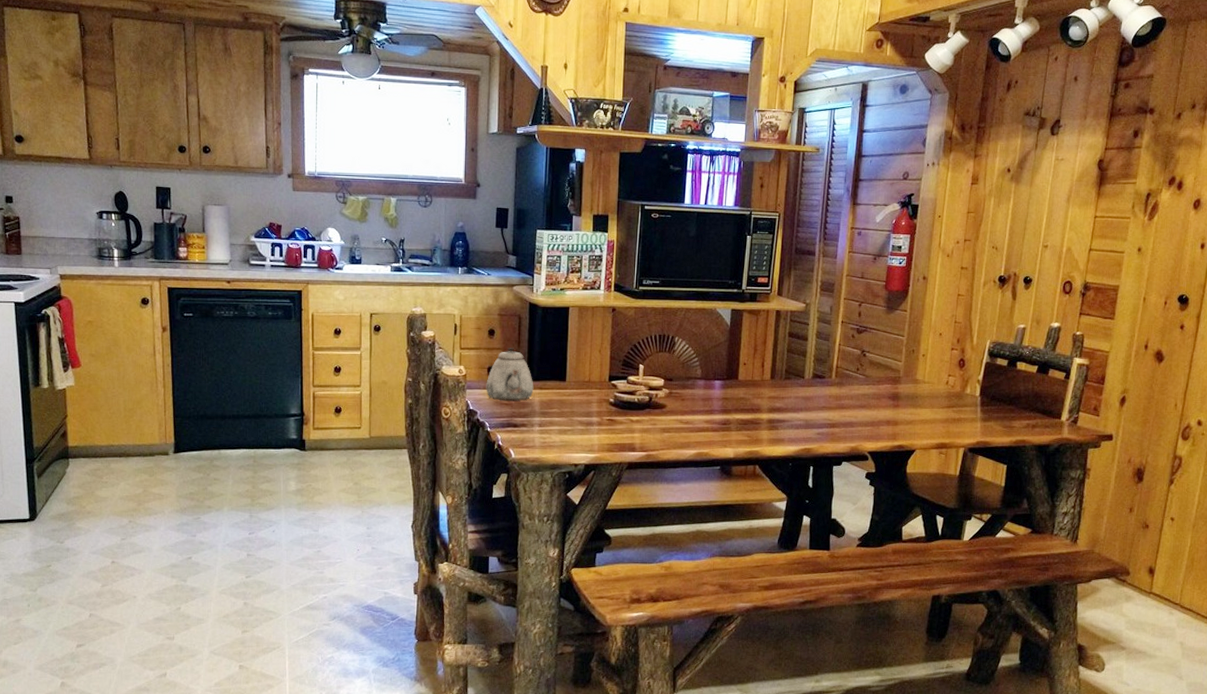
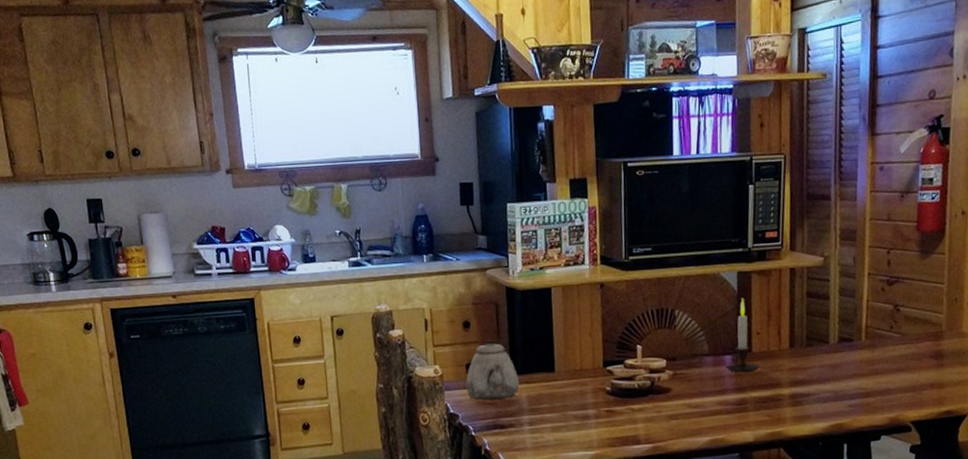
candle: none [714,332,745,396] -> present [725,297,761,372]

